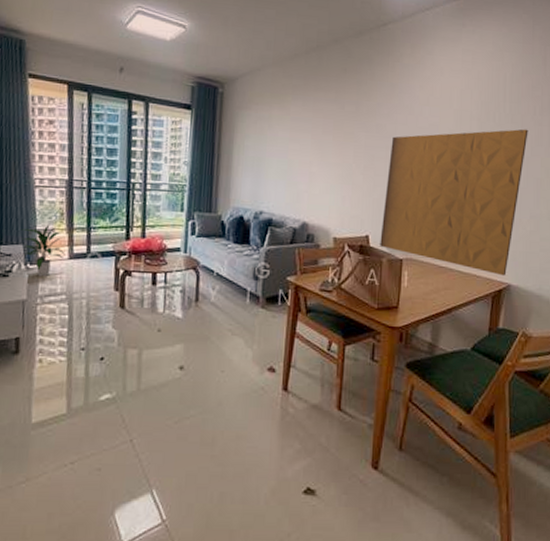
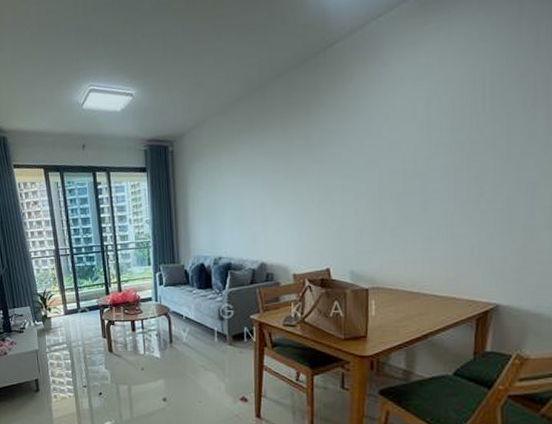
wall panel: present [380,129,528,276] -> none [342,128,517,296]

